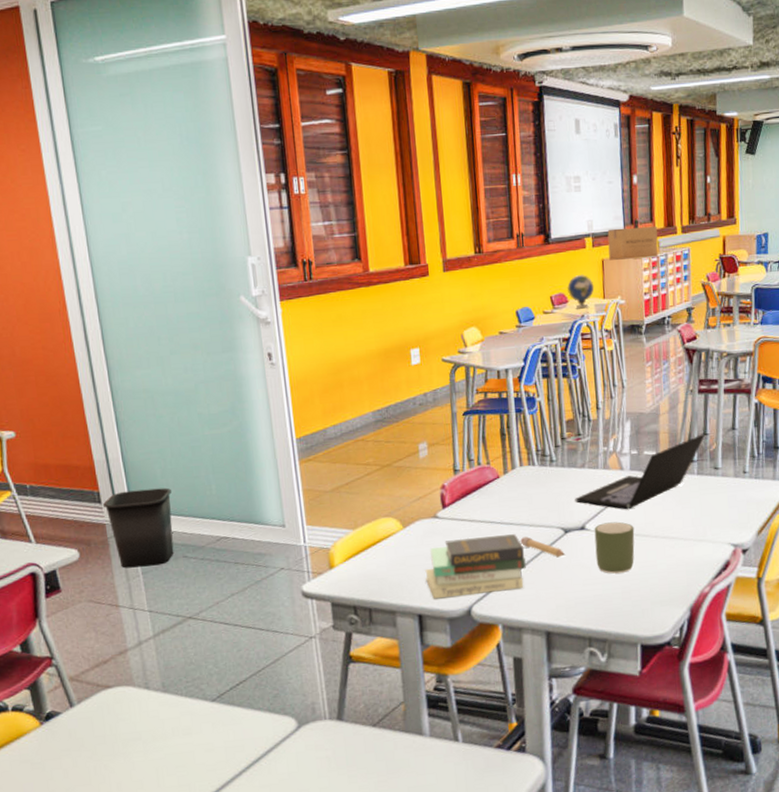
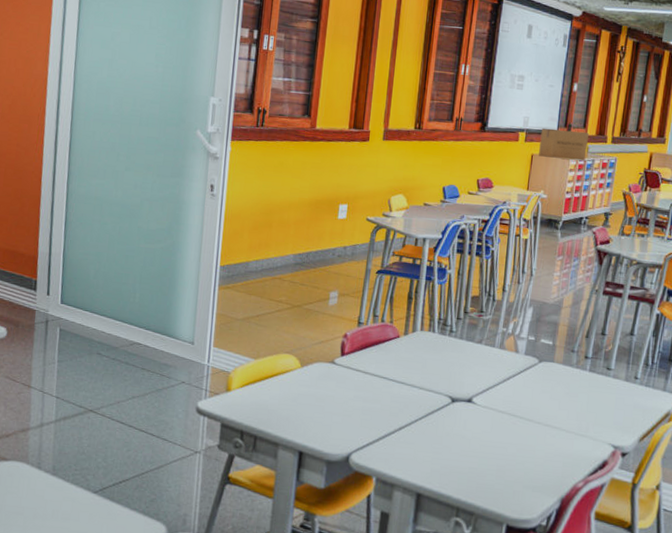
waste bin: present [103,487,174,568] -> none [38,284,100,357]
books: present [425,534,527,599] -> none [312,387,411,446]
pencil: present [520,536,566,558] -> none [408,398,449,424]
globe: present [566,274,595,309] -> none [494,164,520,196]
laptop: present [575,434,705,509] -> none [467,333,603,391]
mug: present [594,521,635,574] -> none [477,400,520,452]

